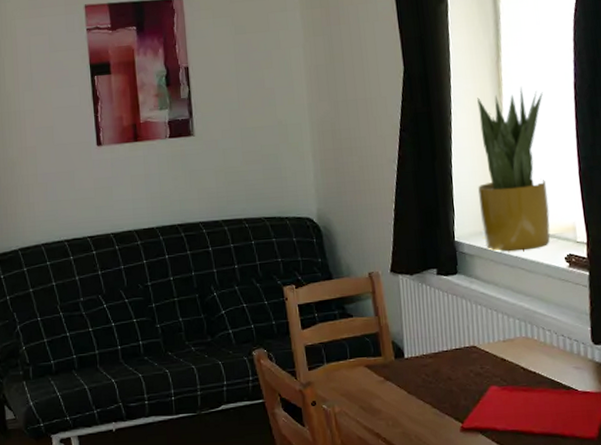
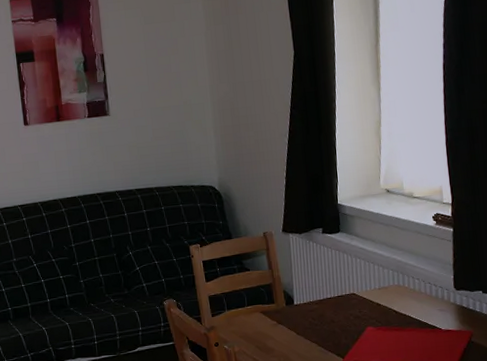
planter: present [477,86,550,251] -> none [357,68,420,212]

